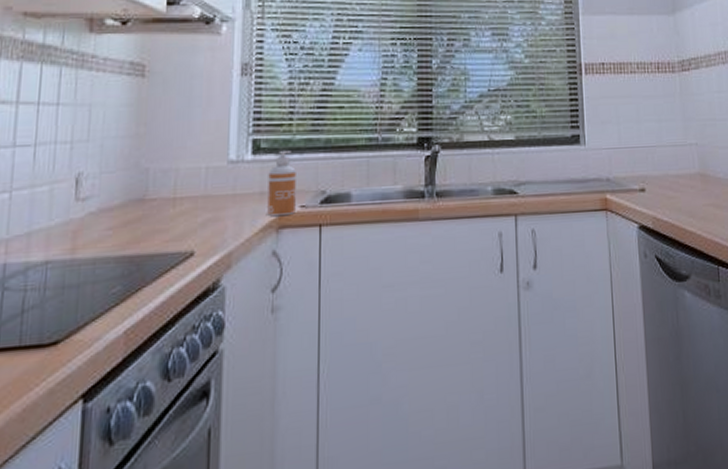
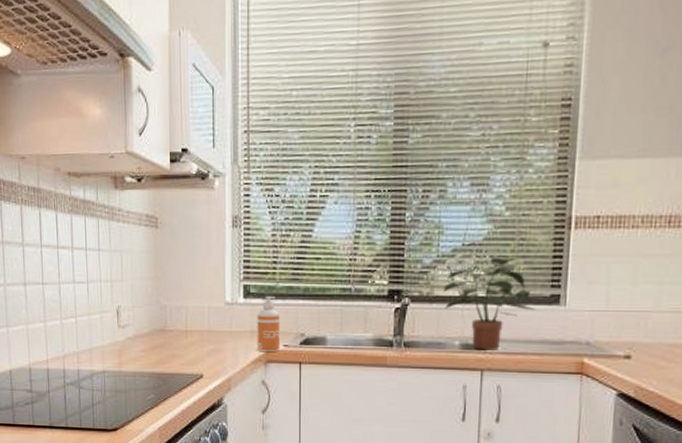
potted plant: none [473,100,560,194] -> present [444,256,535,350]

